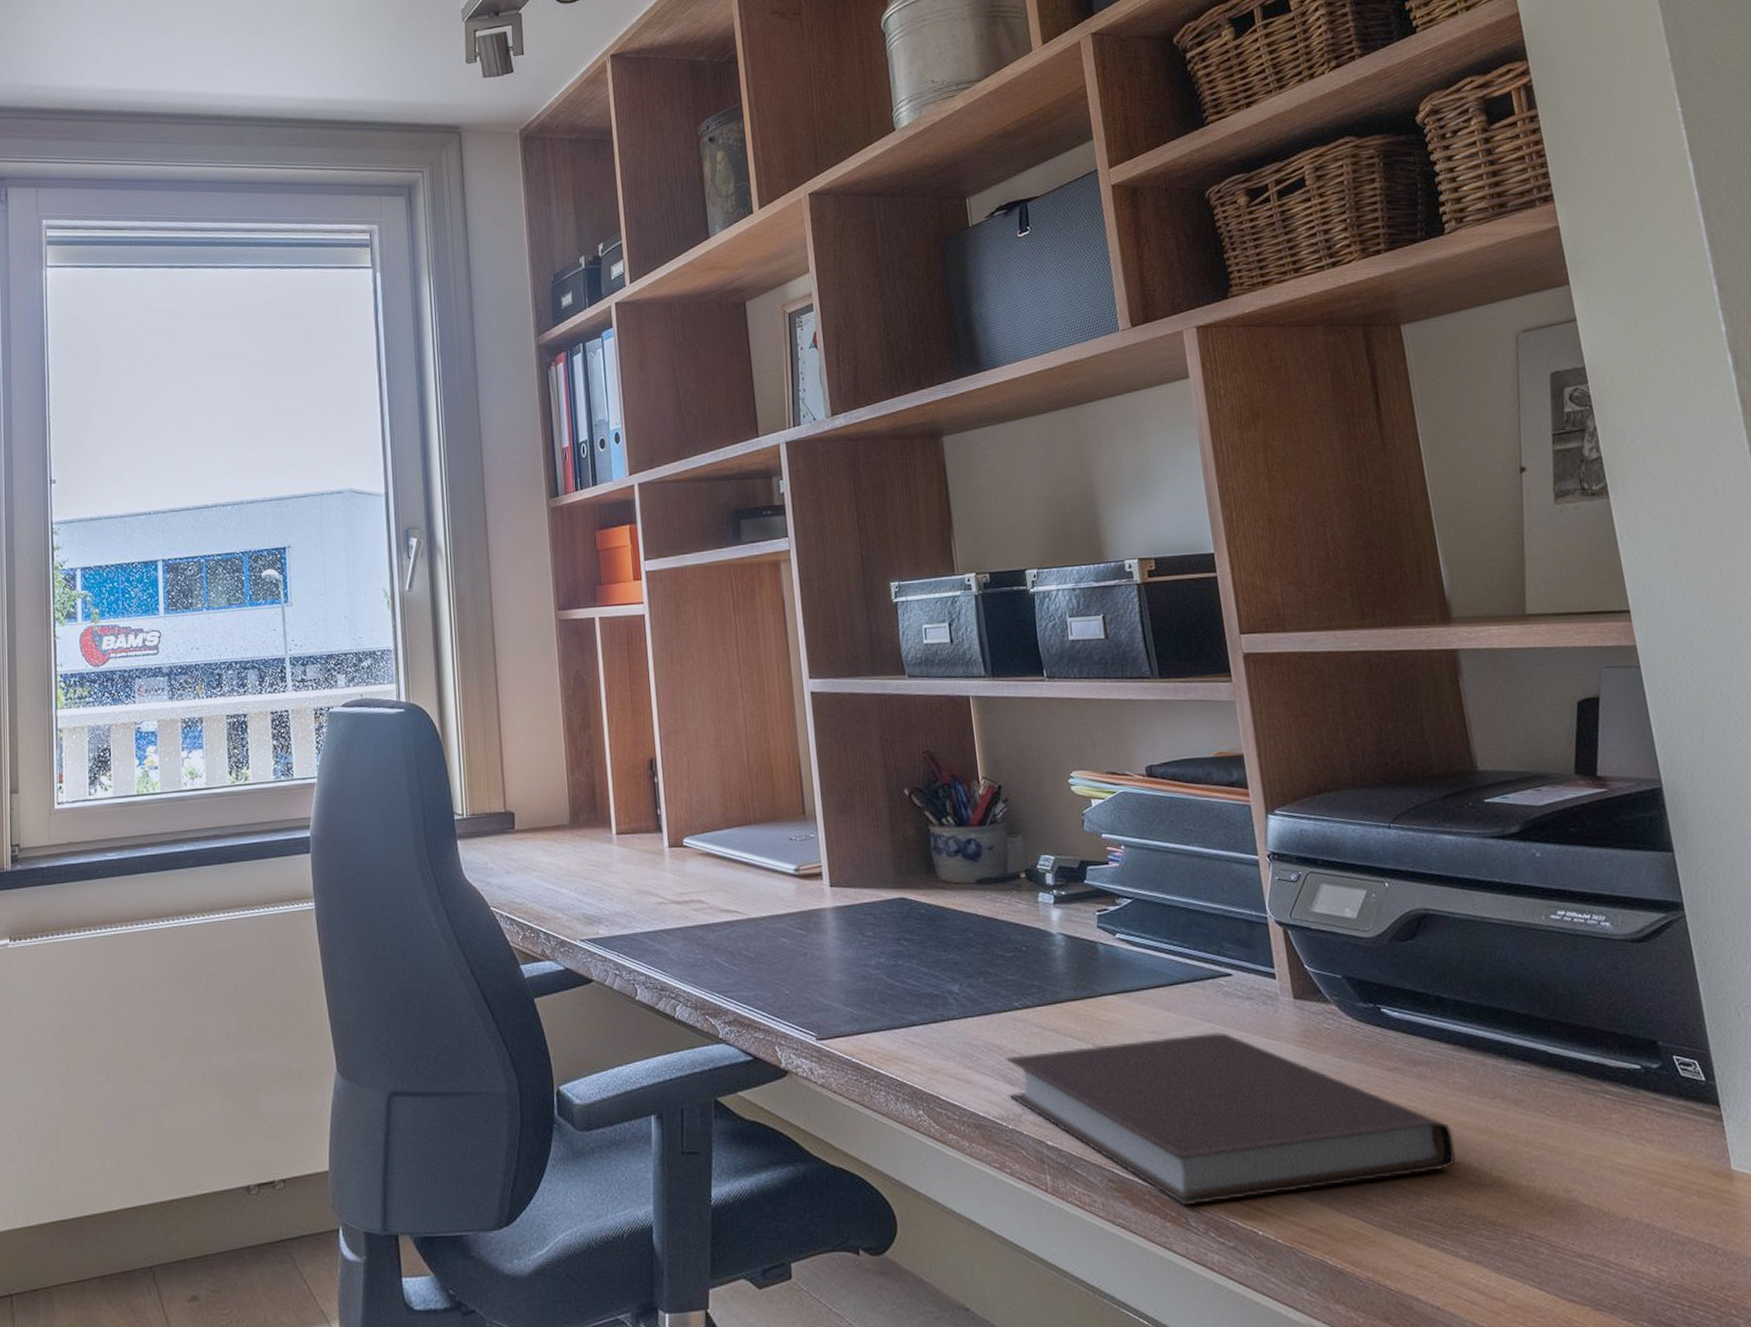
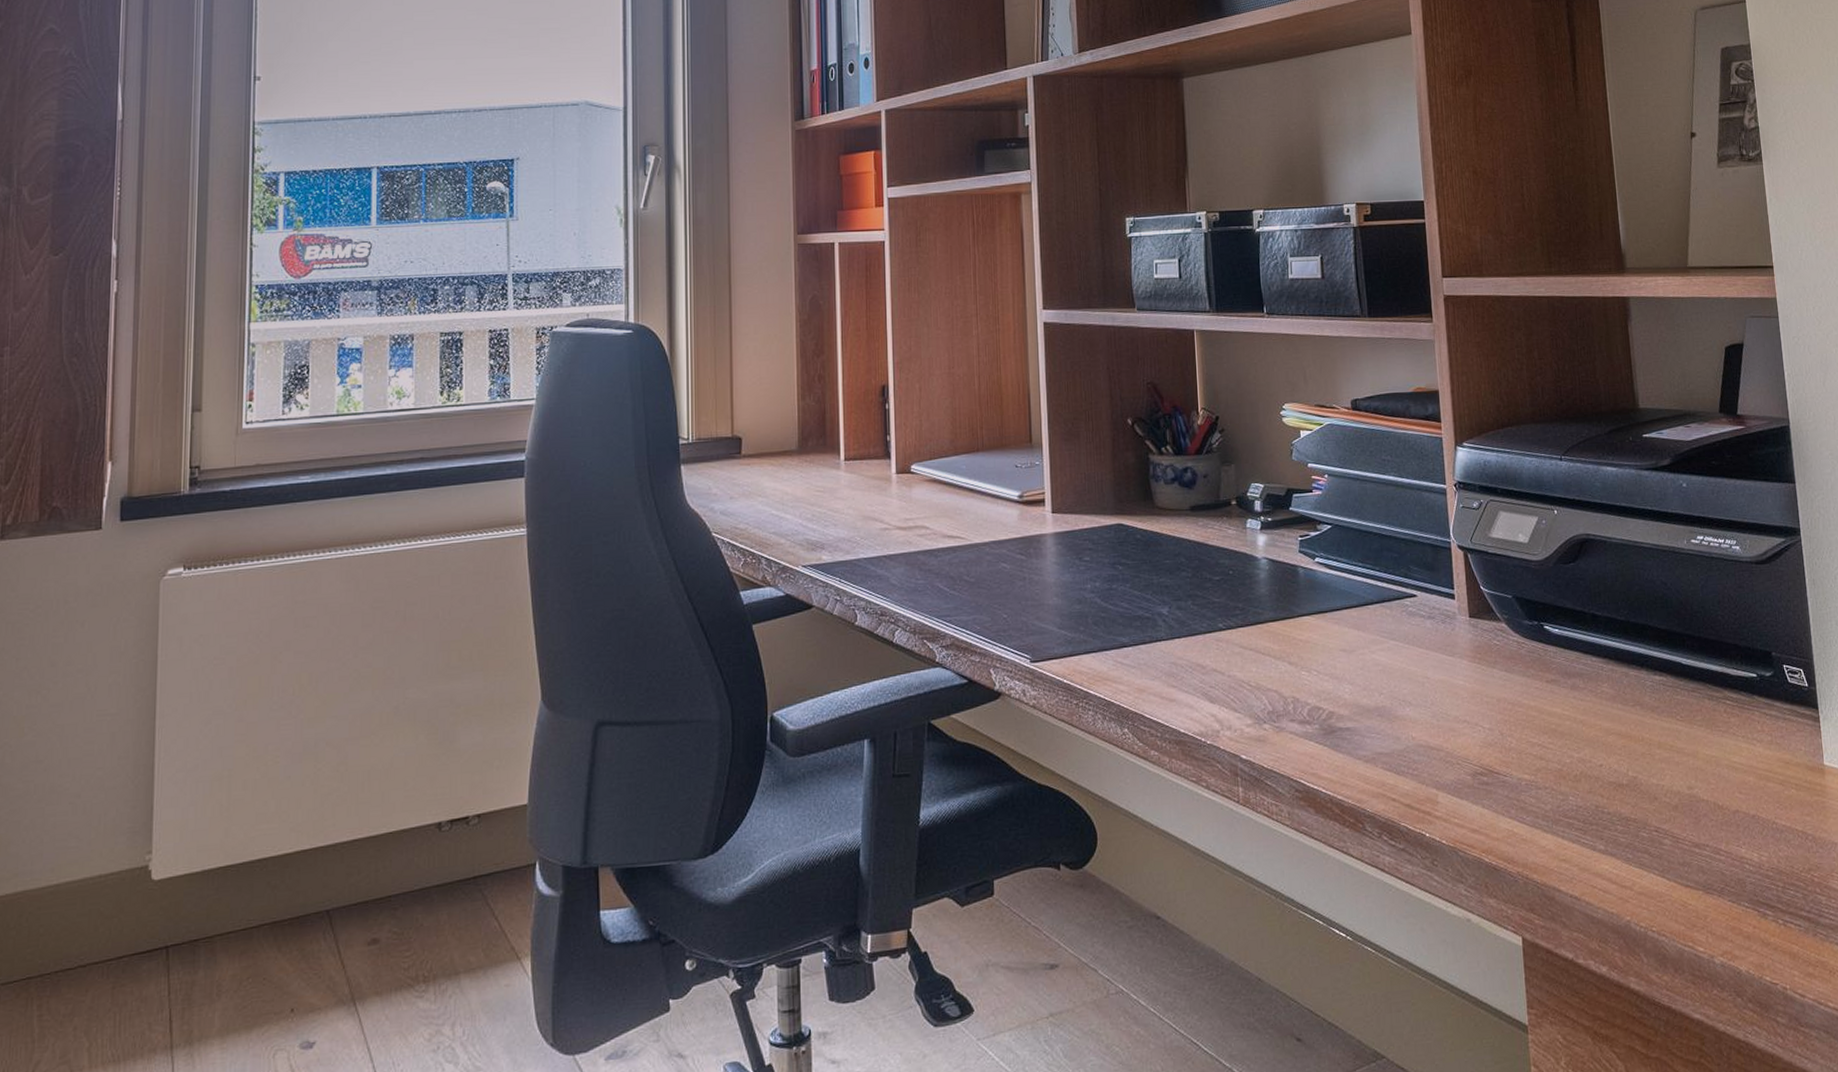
notebook: present [1004,1032,1456,1206] -> none [1207,649,1599,812]

